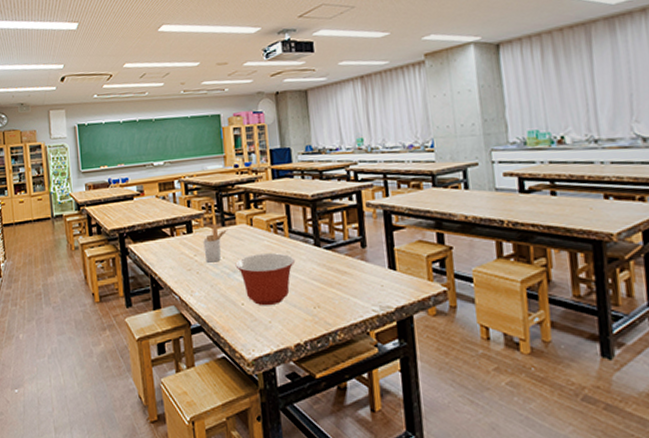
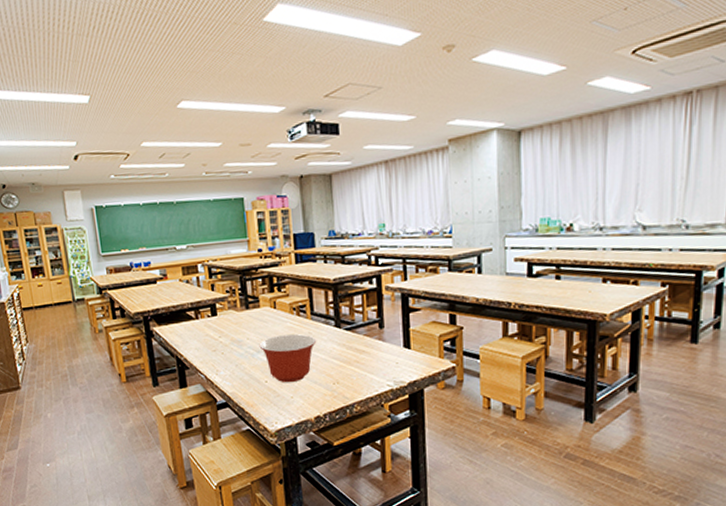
utensil holder: present [203,227,228,263] -> none [227,310,252,344]

